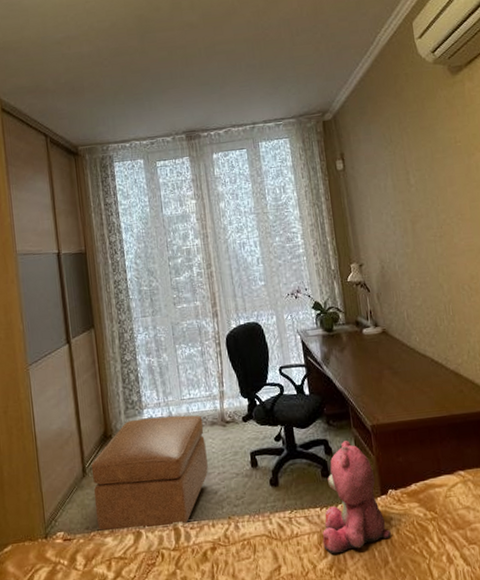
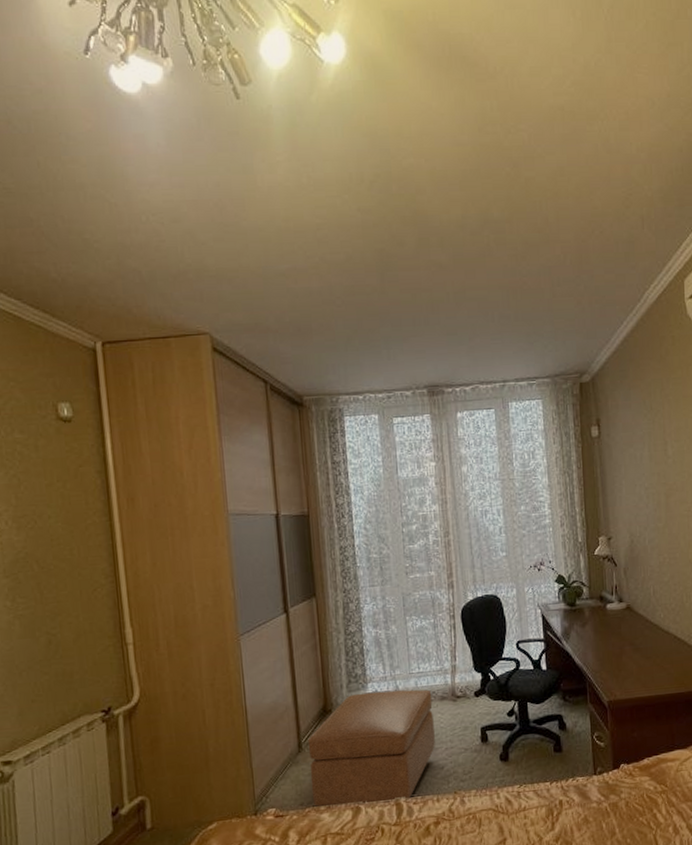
teddy bear: present [322,440,391,554] -> none [550,716,620,827]

